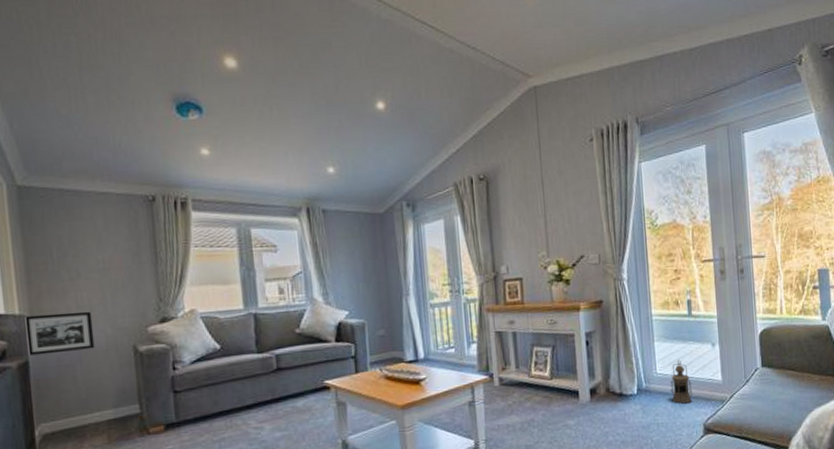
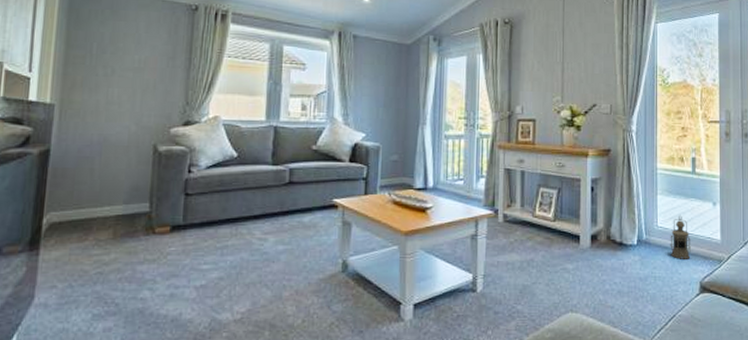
picture frame: present [24,311,95,356] -> none [50,105,119,145]

